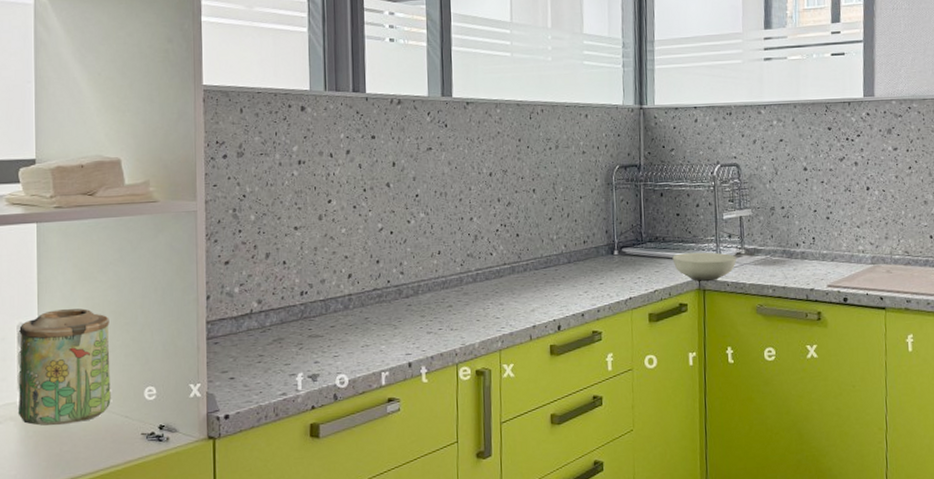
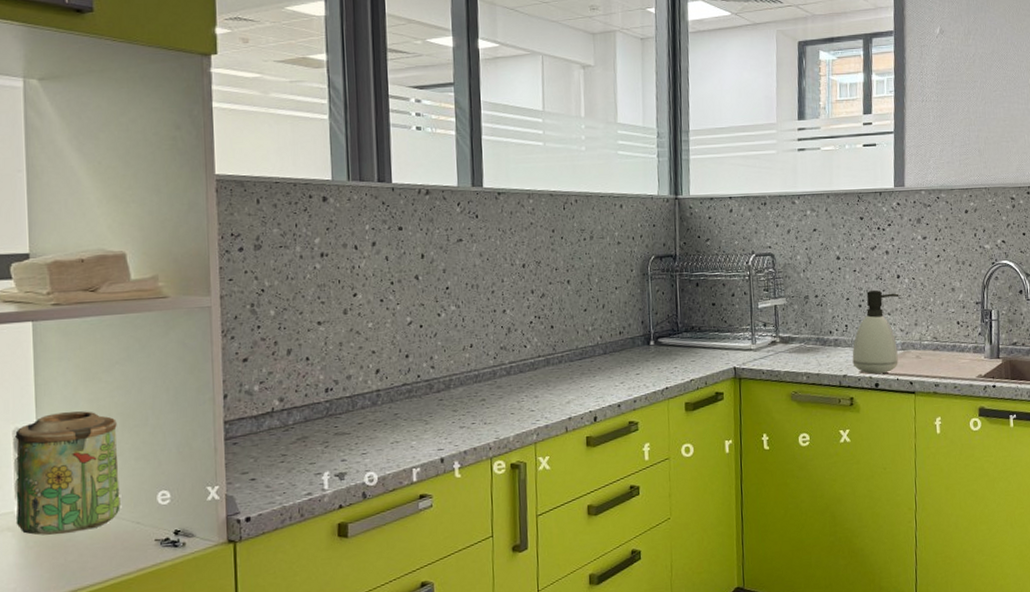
bowl: present [672,252,737,282] -> none [708,341,772,371]
soap dispenser: none [819,201,869,289] -> present [852,289,899,375]

